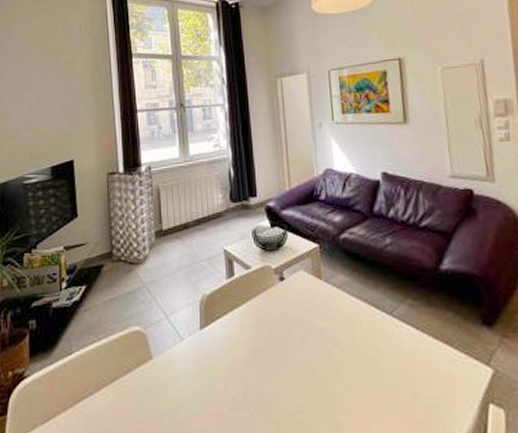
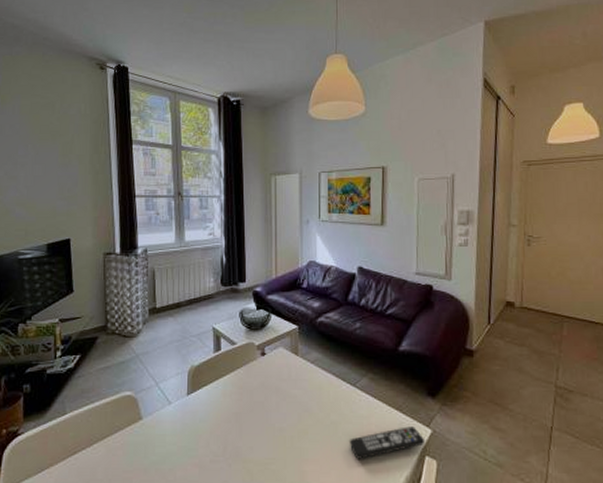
remote control: none [390,365,487,407] -> present [349,426,426,459]

